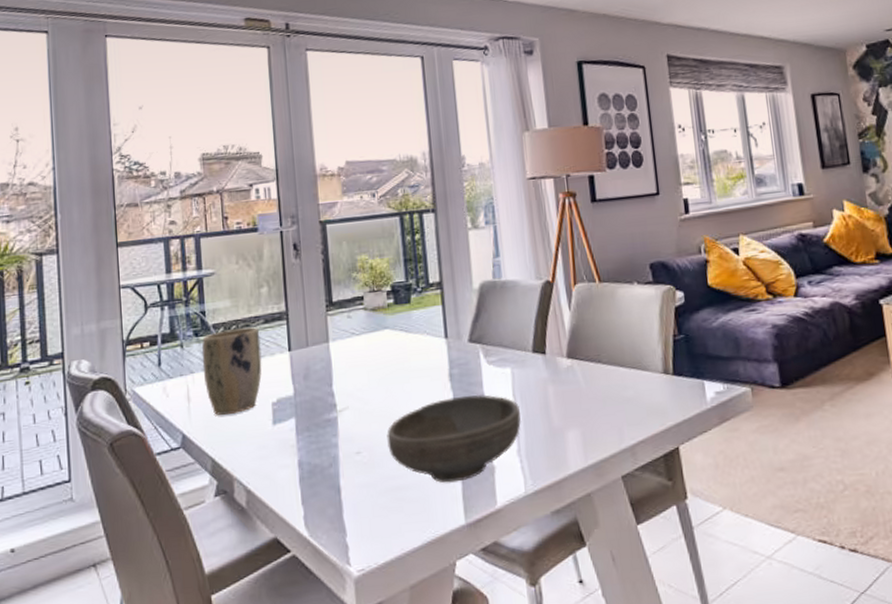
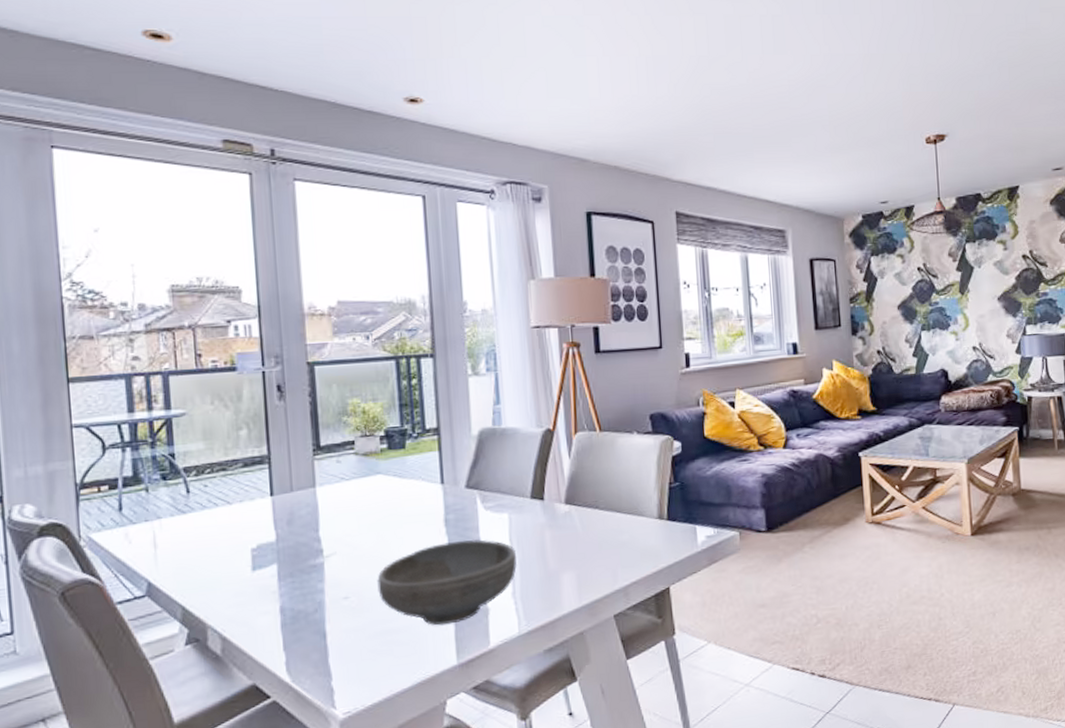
plant pot: present [202,327,262,416] -> none [170,471,240,563]

